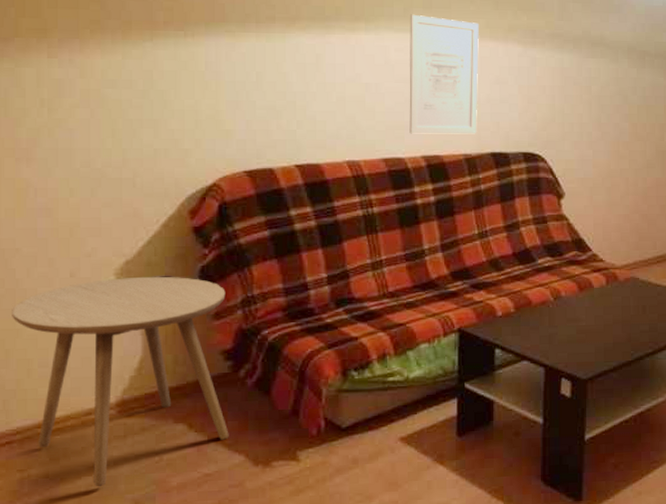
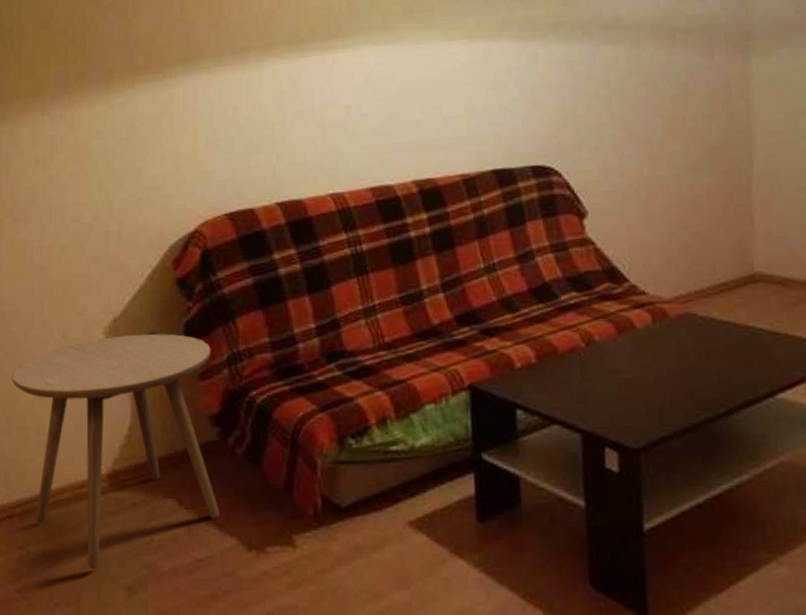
wall art: present [409,14,479,134] -> none [389,22,474,157]

